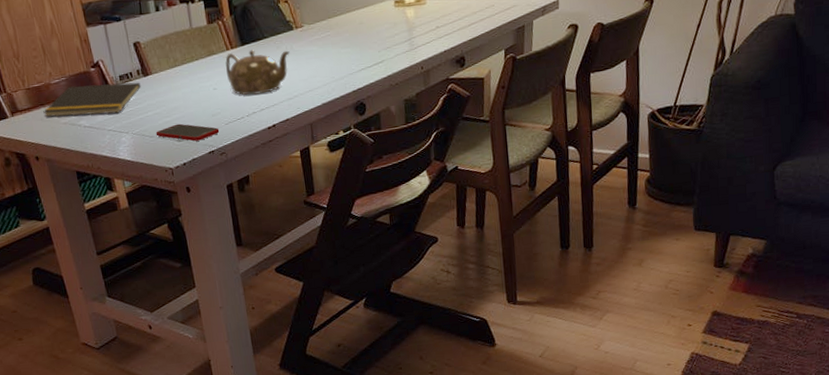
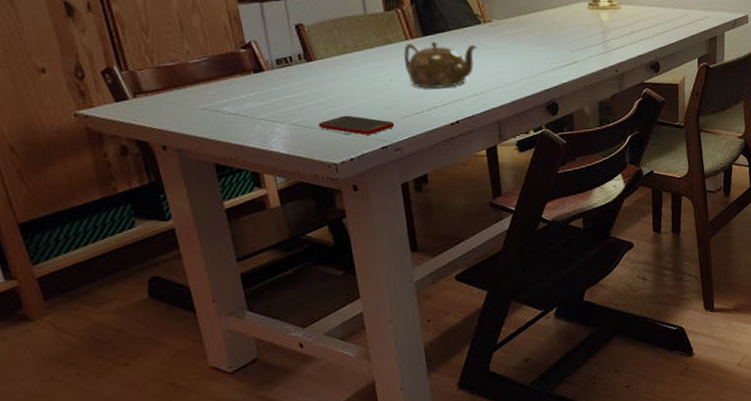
notepad: present [43,82,141,117] -> none [176,67,303,101]

